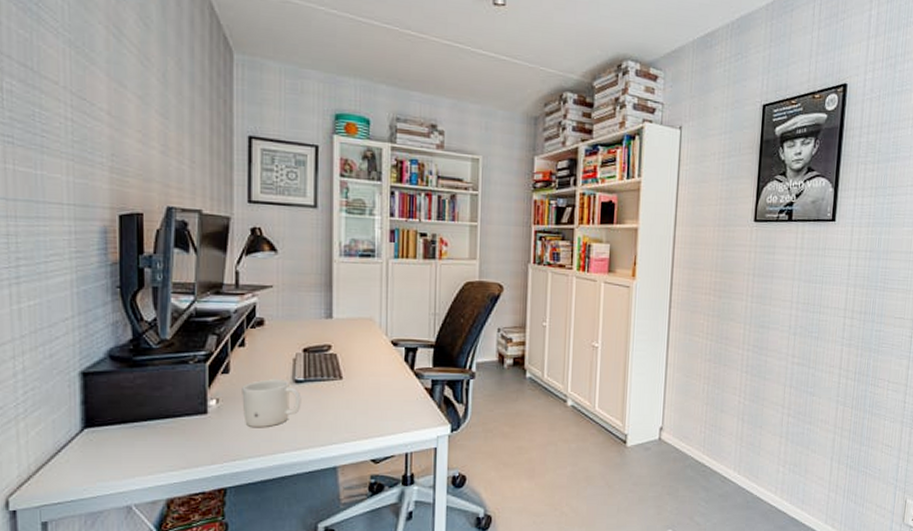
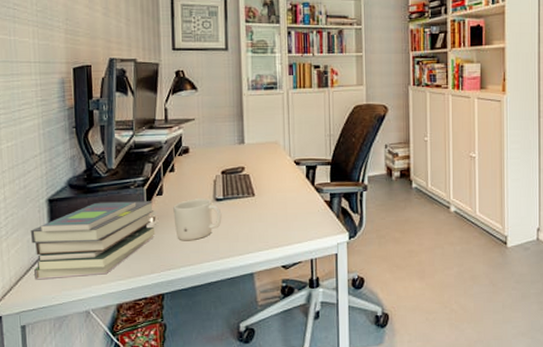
books: none [56,378,218,468] -> present [30,201,155,280]

